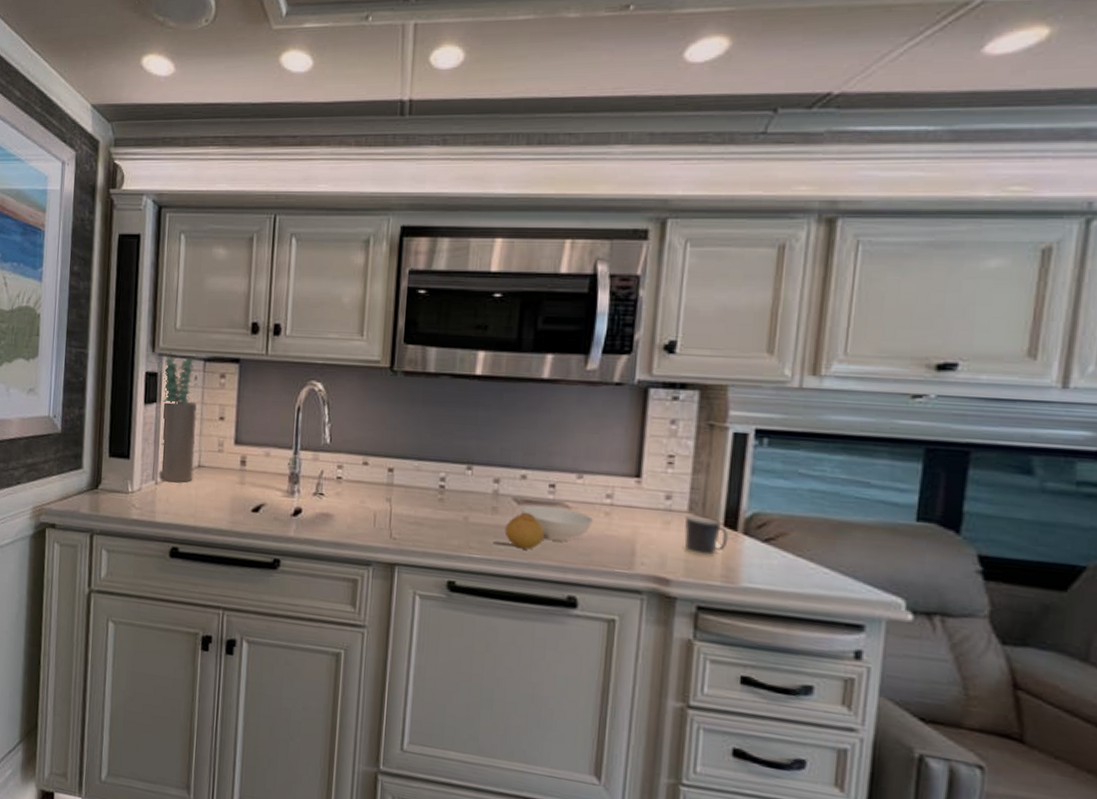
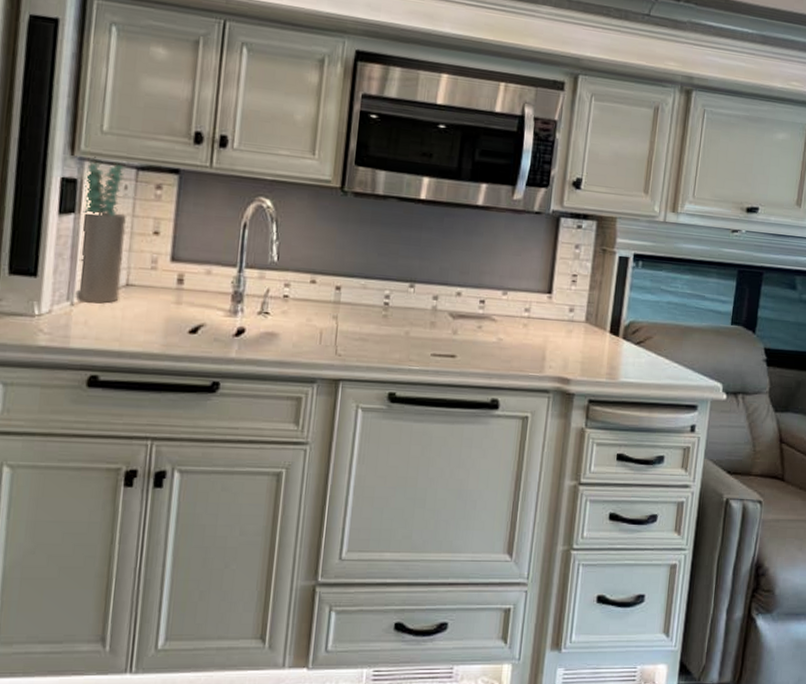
fruit: present [504,512,545,550] -> none [440,326,475,360]
bowl: present [521,505,593,541] -> none [455,319,514,350]
mug: present [683,515,729,558] -> none [581,325,613,359]

